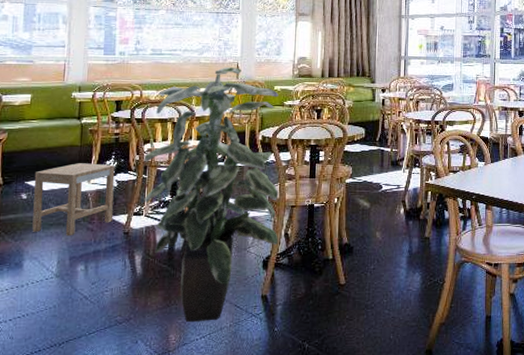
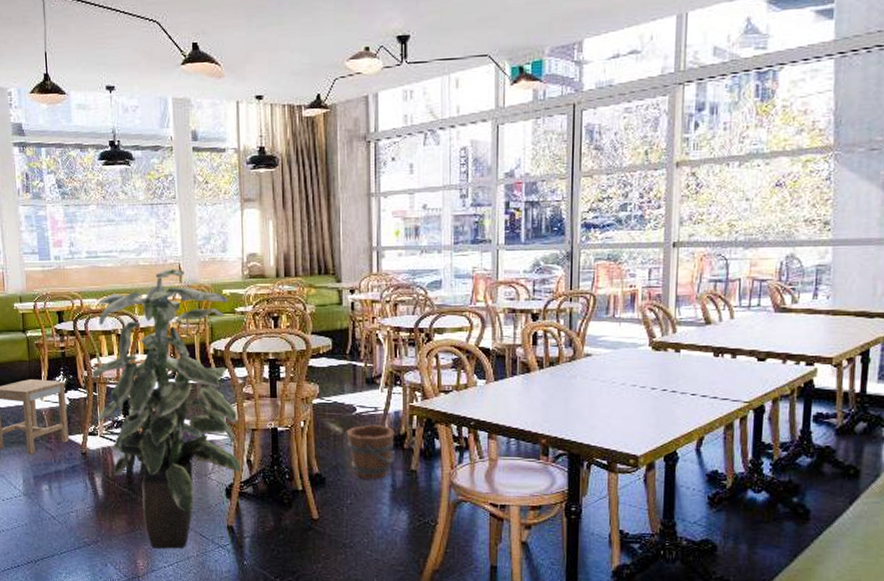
bucket: none [373,199,413,246] -> present [346,424,395,479]

